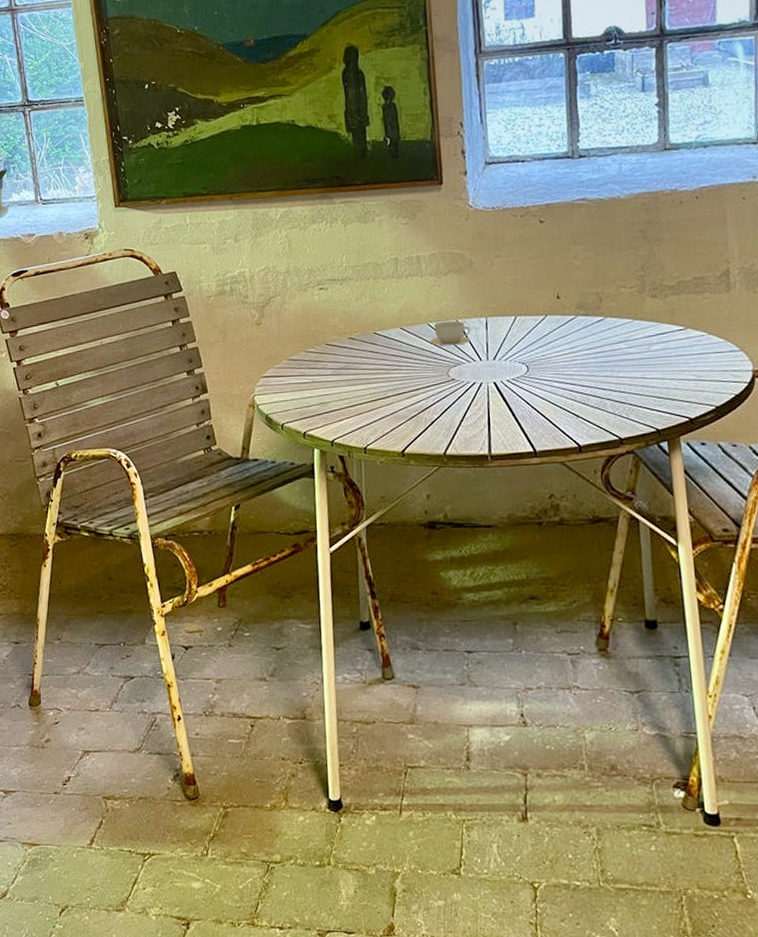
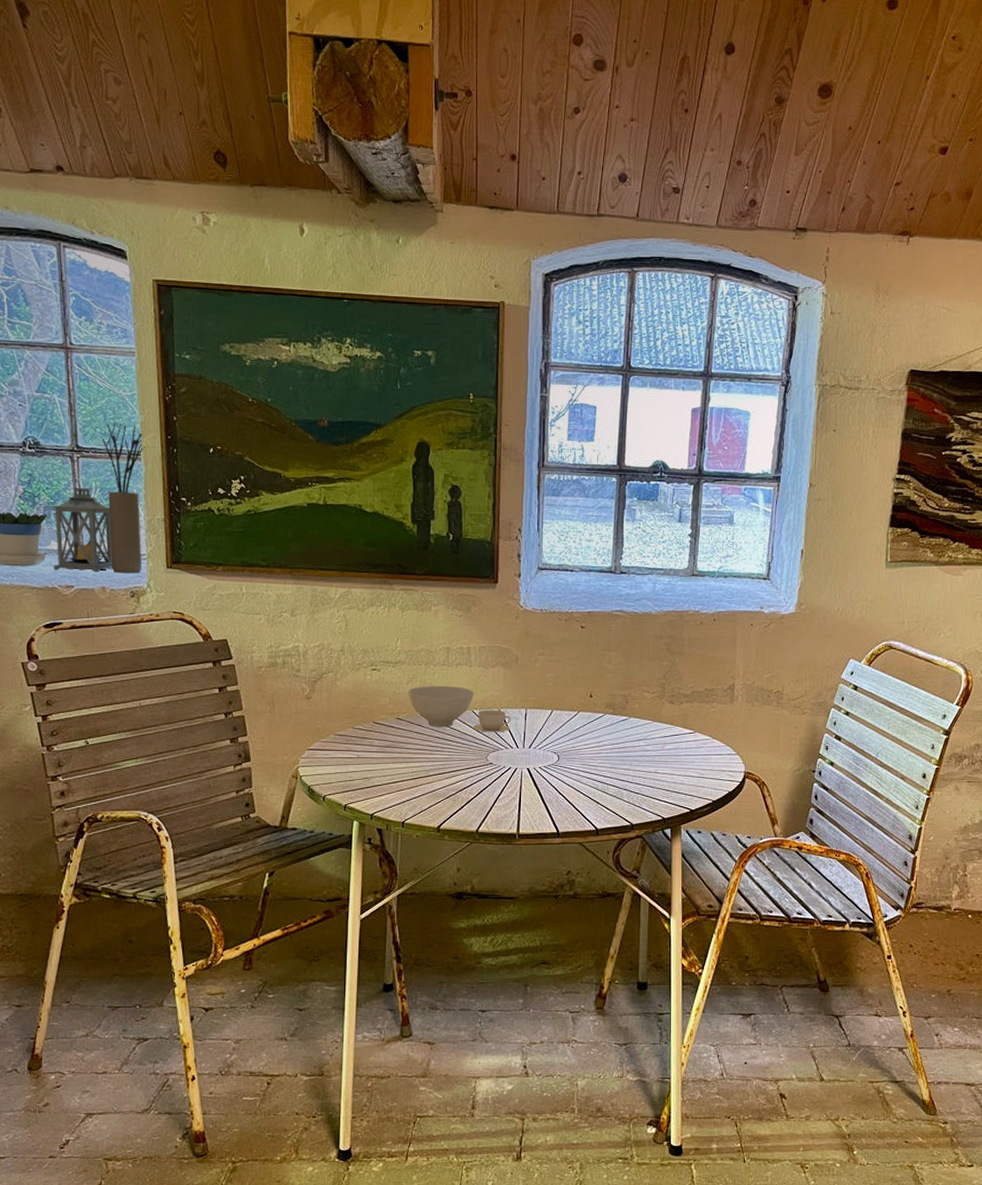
lantern: none [10,139,68,222] -> present [51,487,113,573]
vase: none [48,72,93,218] -> present [101,422,145,574]
bowl: none [358,299,429,344] -> present [408,685,475,726]

